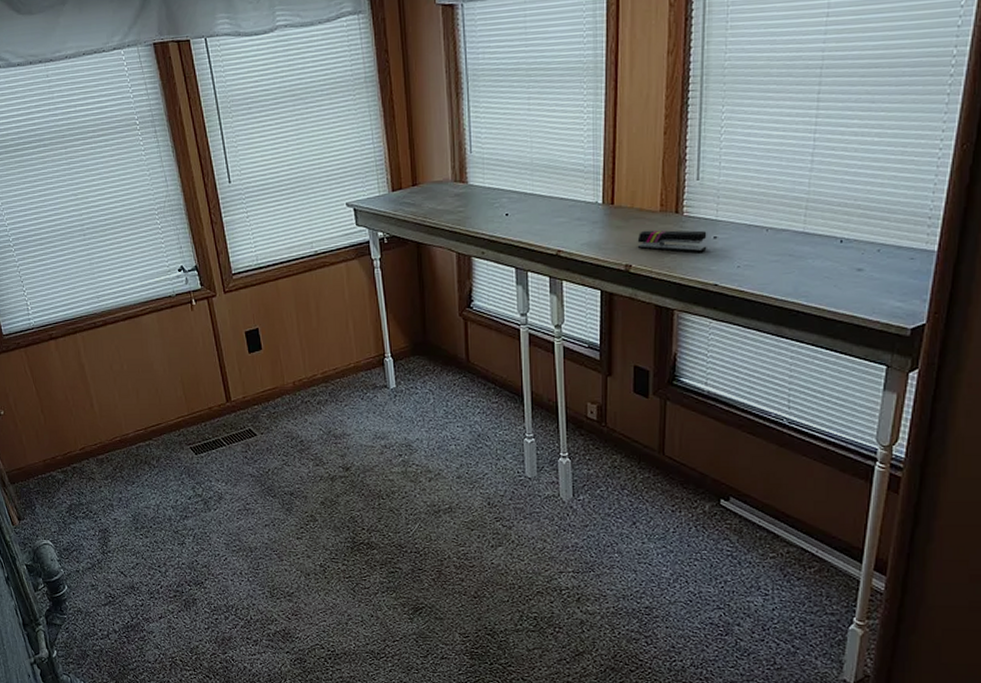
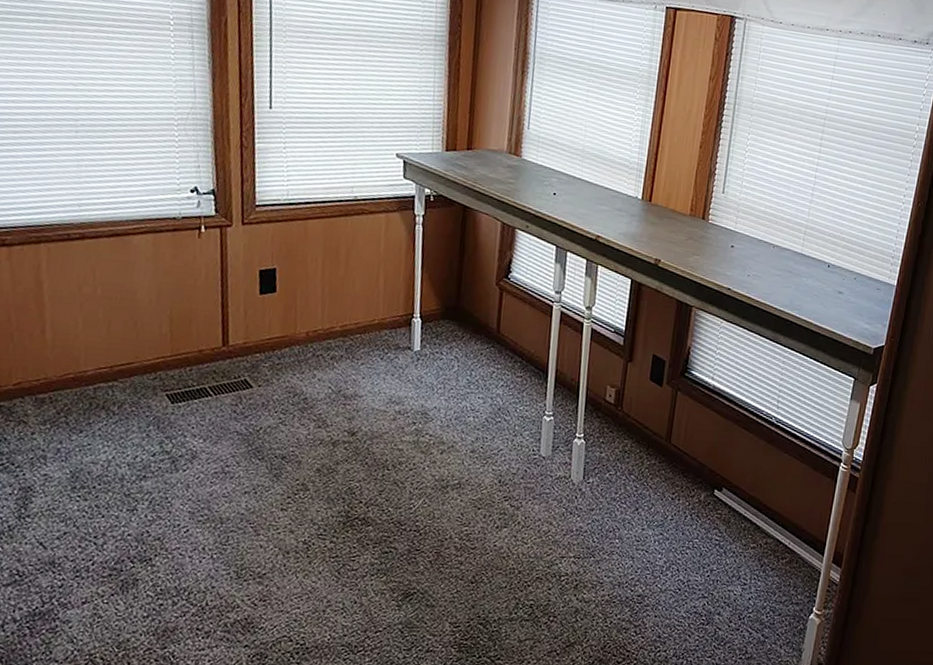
stapler: present [637,230,707,253] -> none [667,230,726,258]

